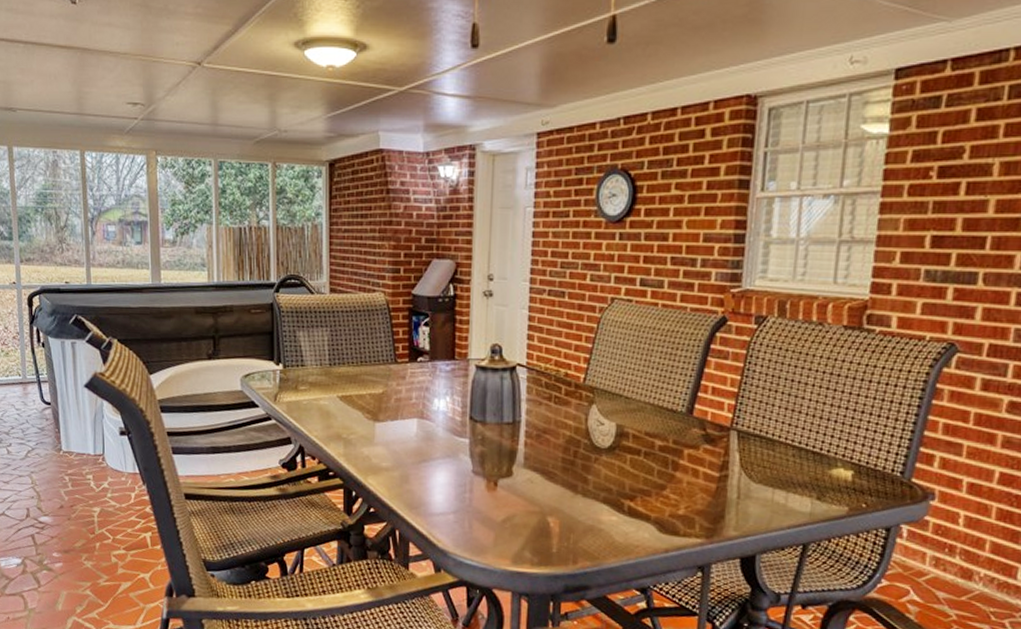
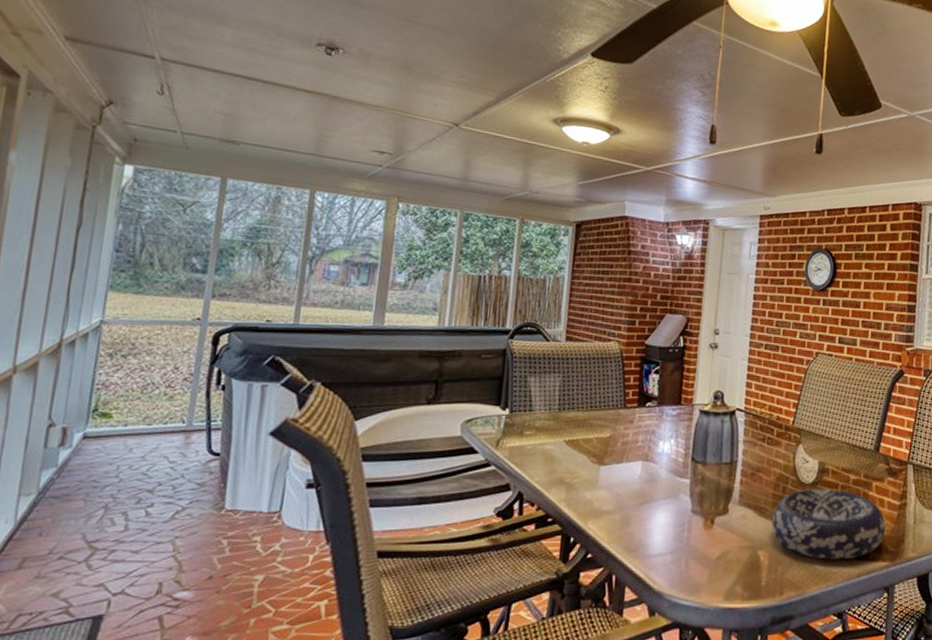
decorative bowl: none [562,454,701,533] -> present [772,489,886,560]

